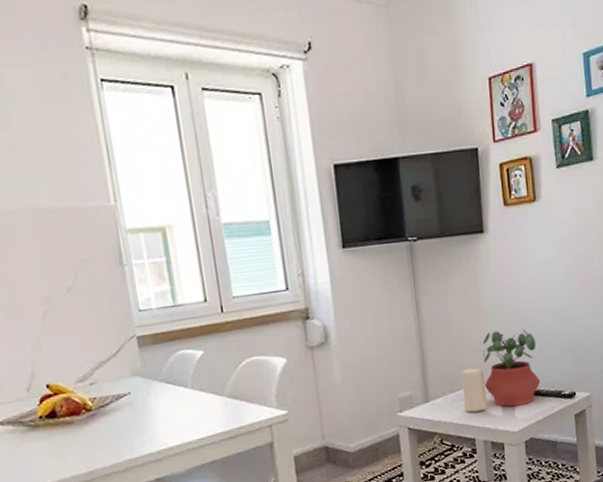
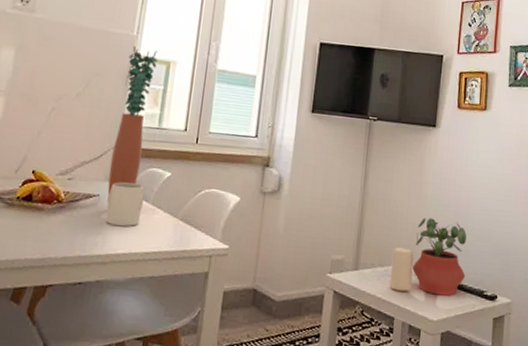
vase: none [113,217,169,398] -> present [107,45,158,202]
mug: none [140,370,184,421] -> present [106,182,145,227]

